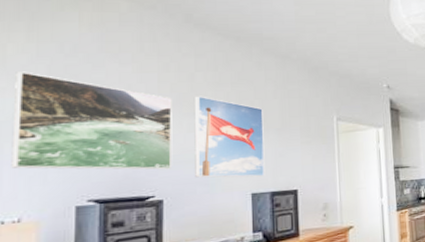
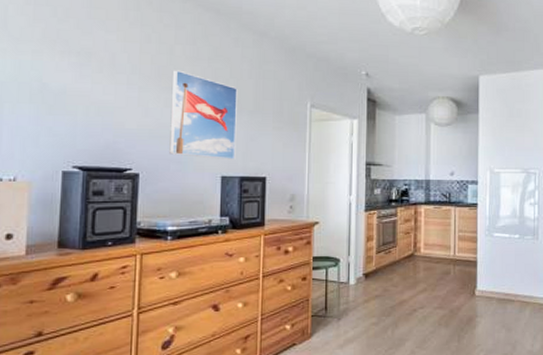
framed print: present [11,71,173,170] -> none [9,33,152,143]

